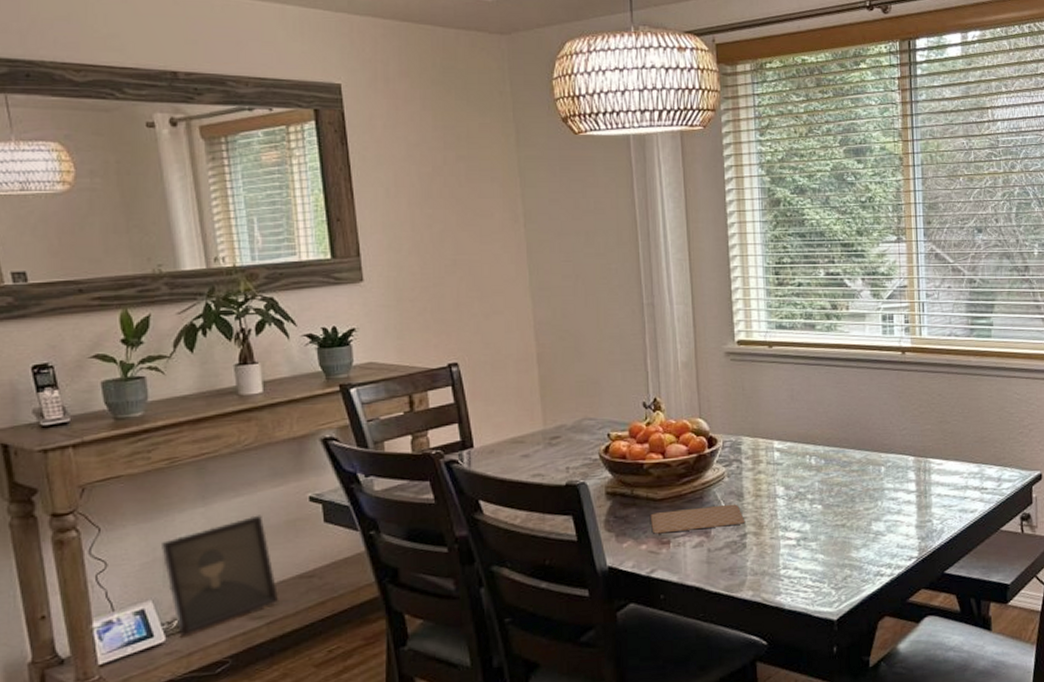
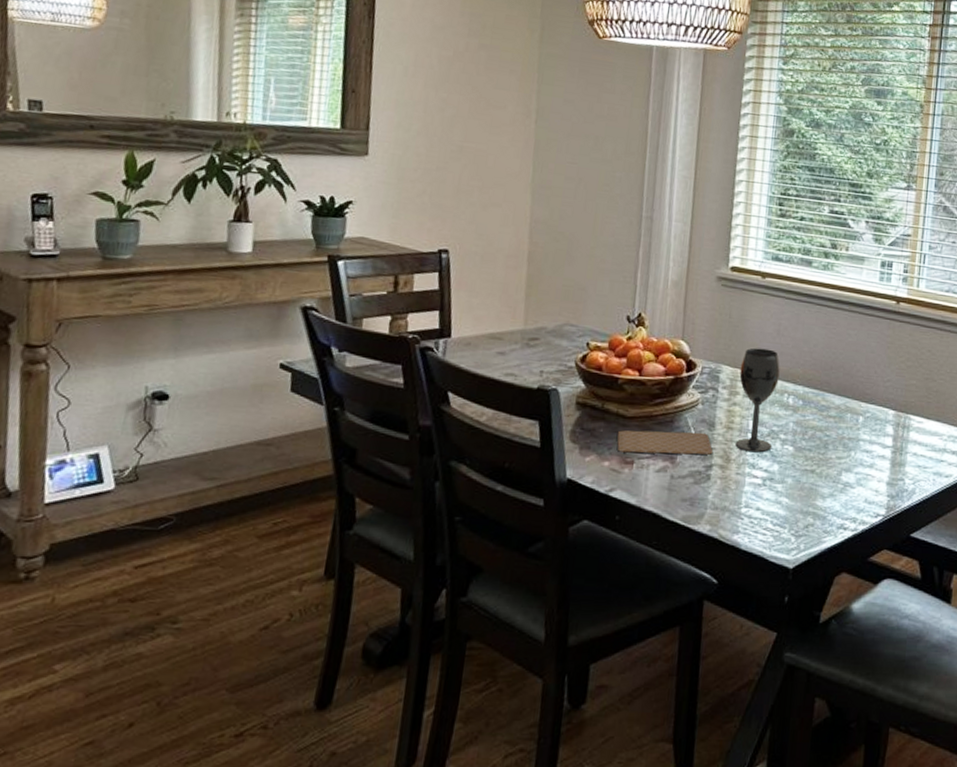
picture frame: present [162,515,279,636] -> none [126,374,234,487]
wine glass: none [760,415,802,516] -> present [735,347,780,453]

